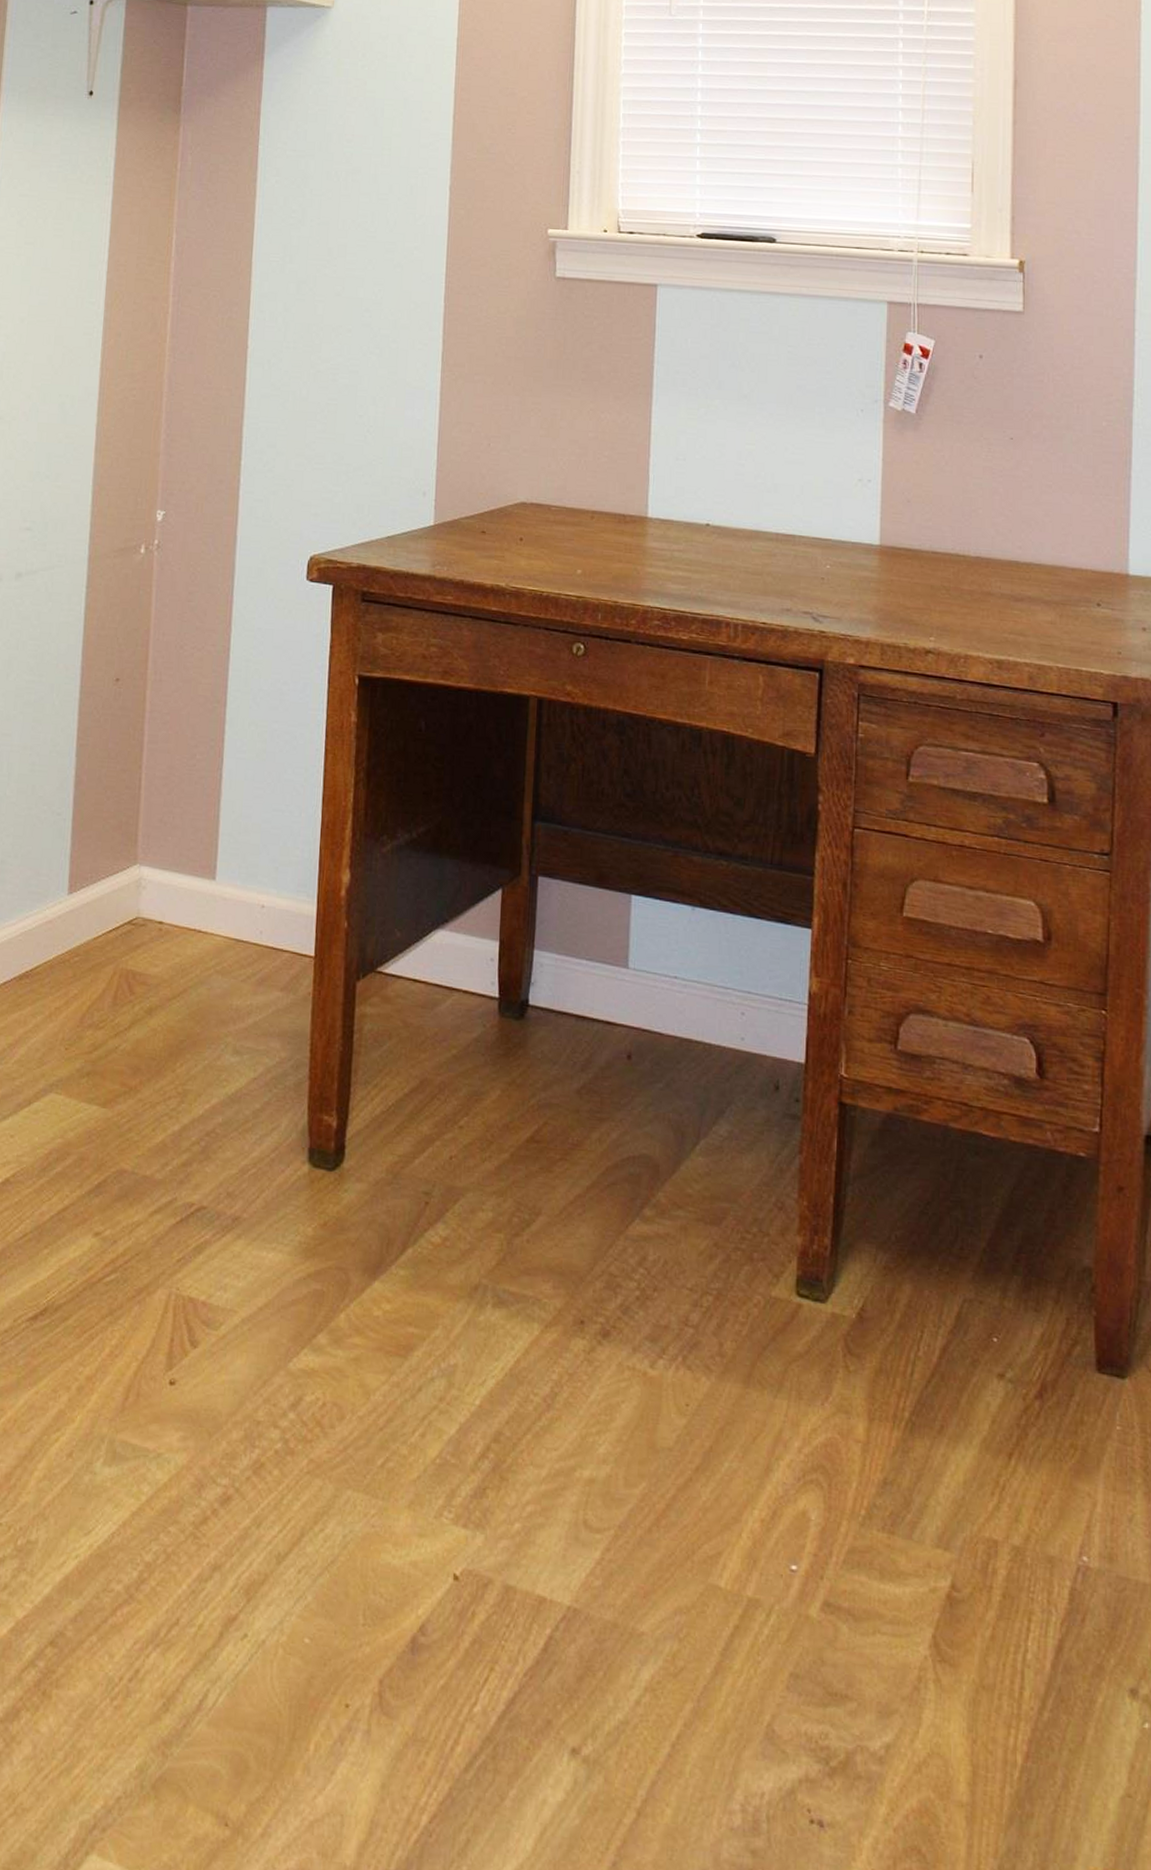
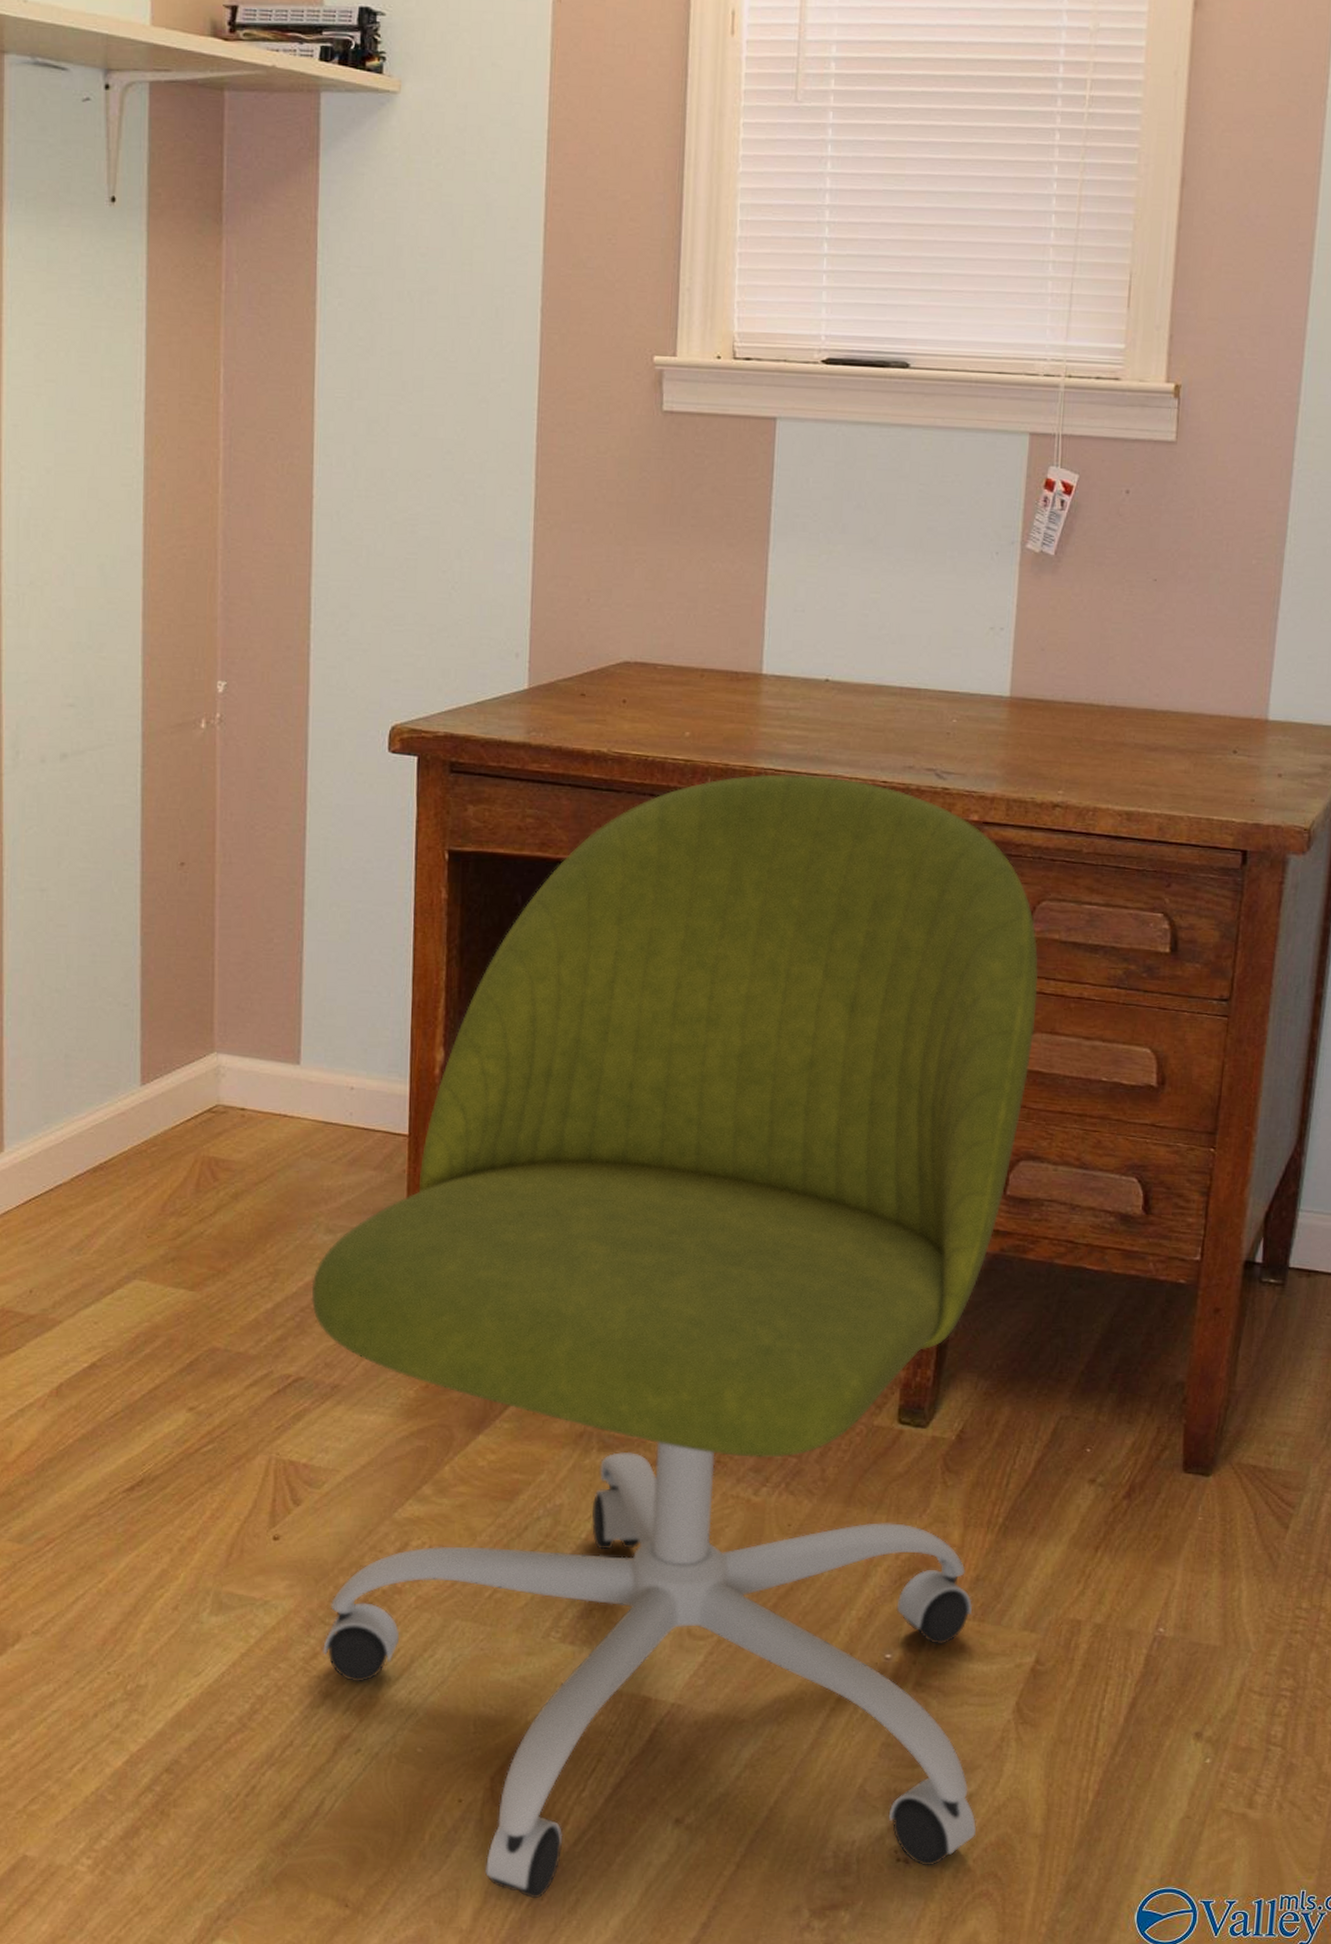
office chair: none [213,612,920,1834] -> present [311,774,1039,1898]

